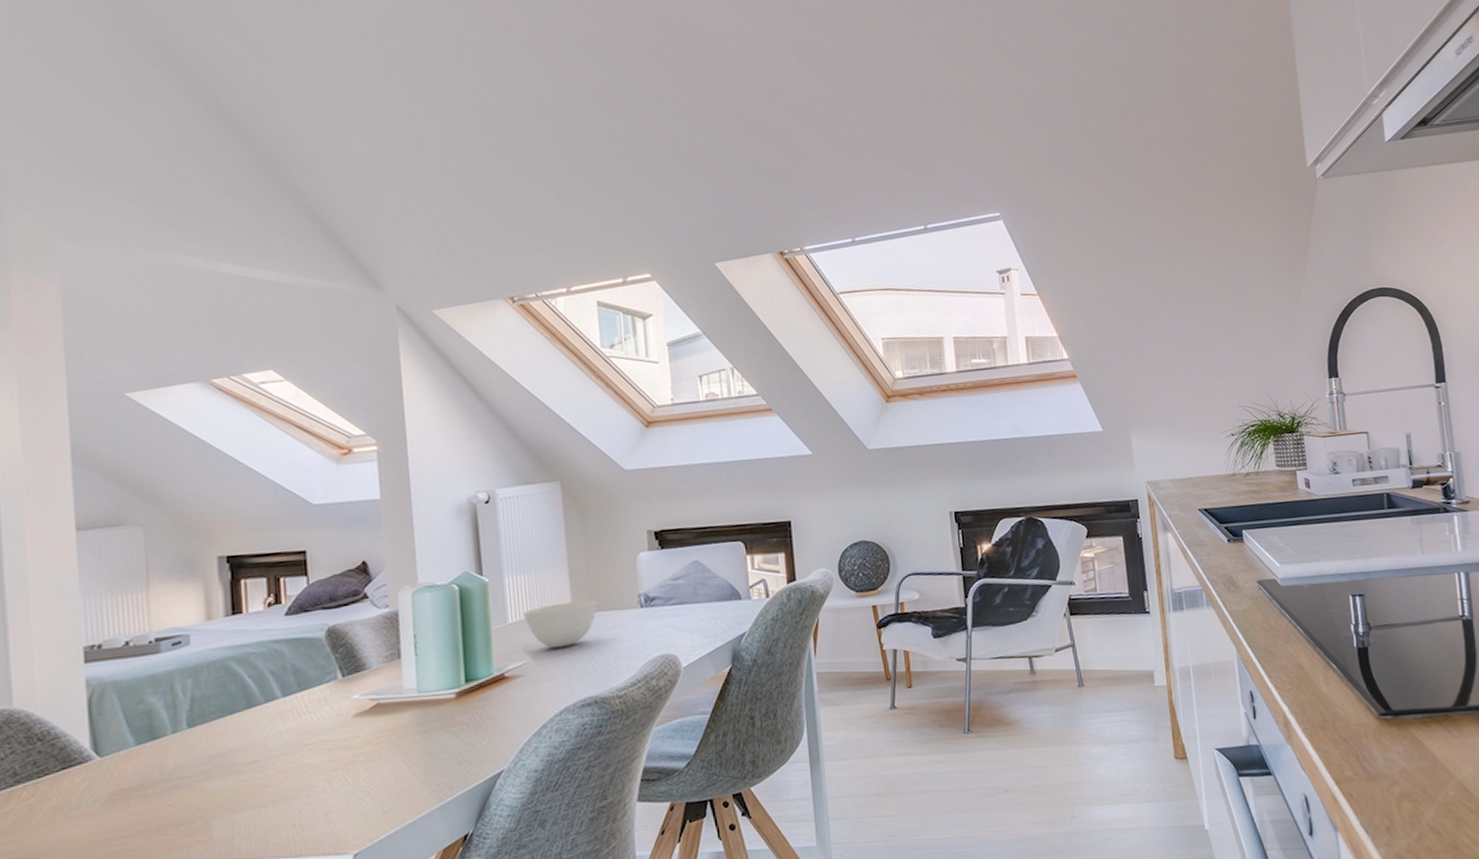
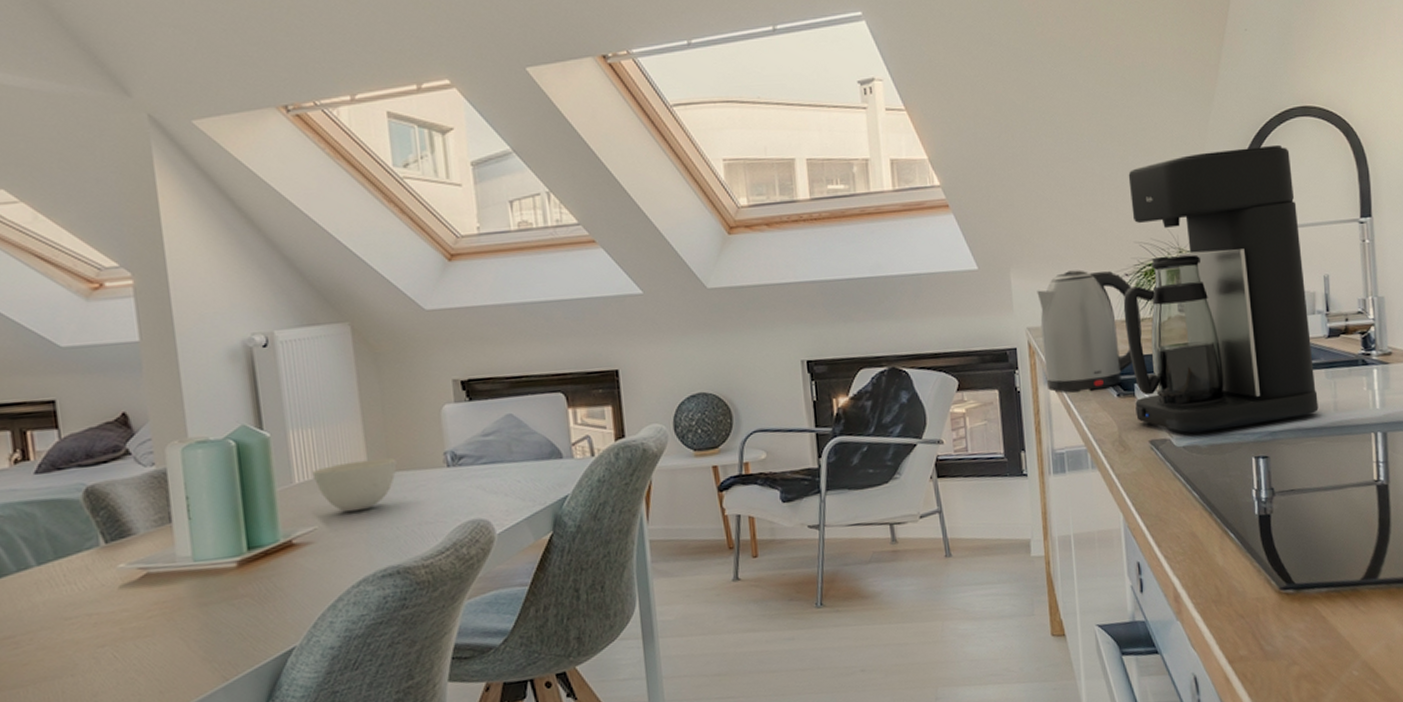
kettle: none [1154,430,1248,538] -> present [1036,269,1143,392]
coffee maker: none [1230,321,1407,574] -> present [1123,145,1319,433]

